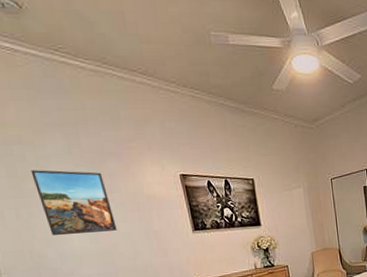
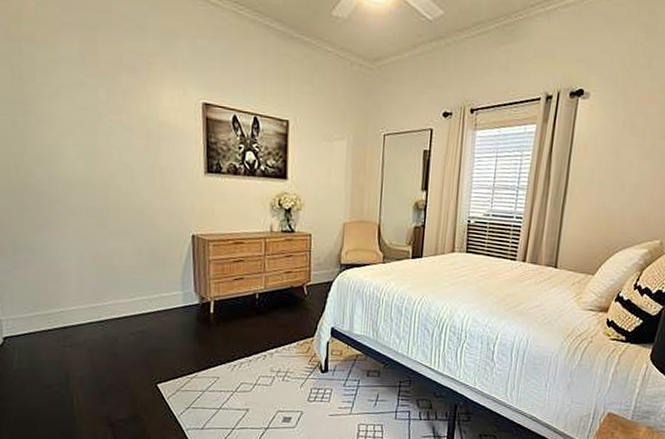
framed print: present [30,170,117,236] -> none [37,74,118,158]

